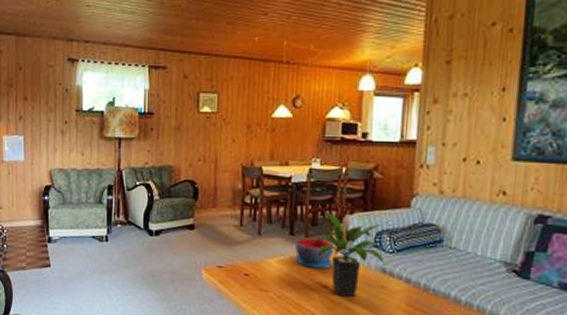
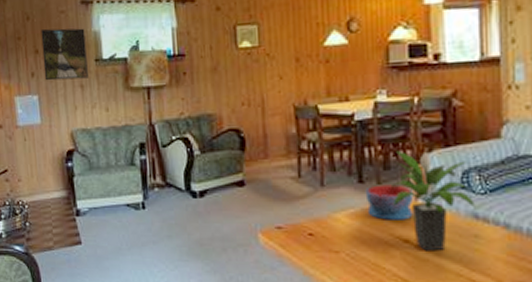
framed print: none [31,79,69,126] -> present [41,28,88,81]

